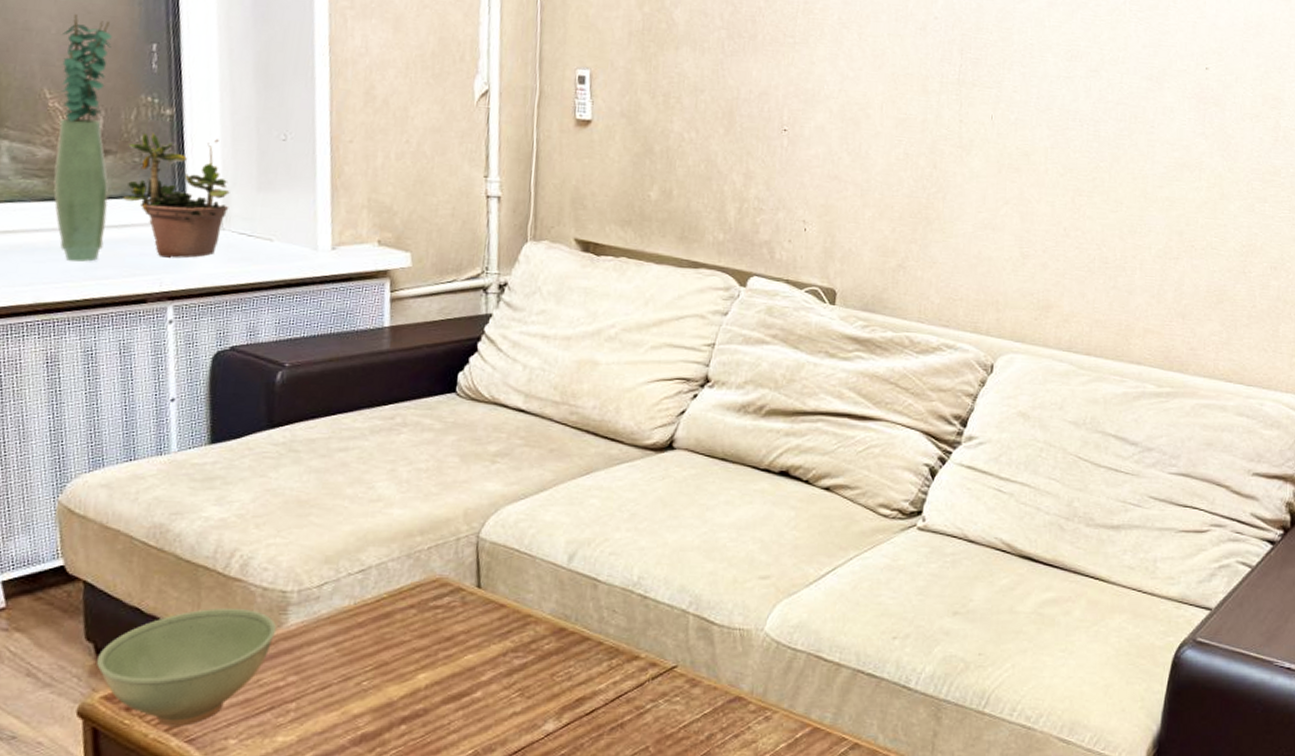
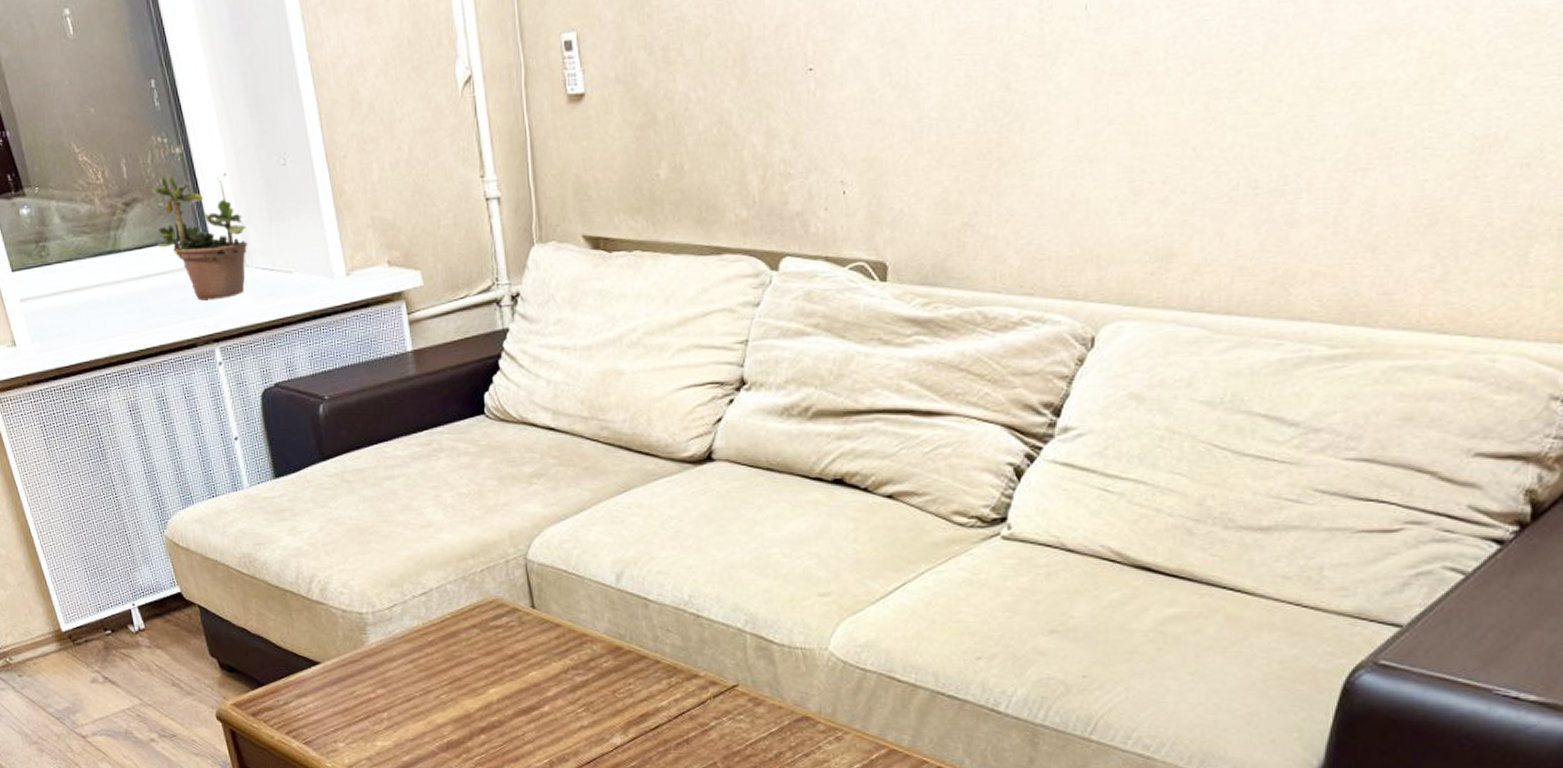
vase: present [53,14,112,263] -> none [75,61,151,314]
bowl: present [97,607,277,726] -> none [222,628,360,730]

